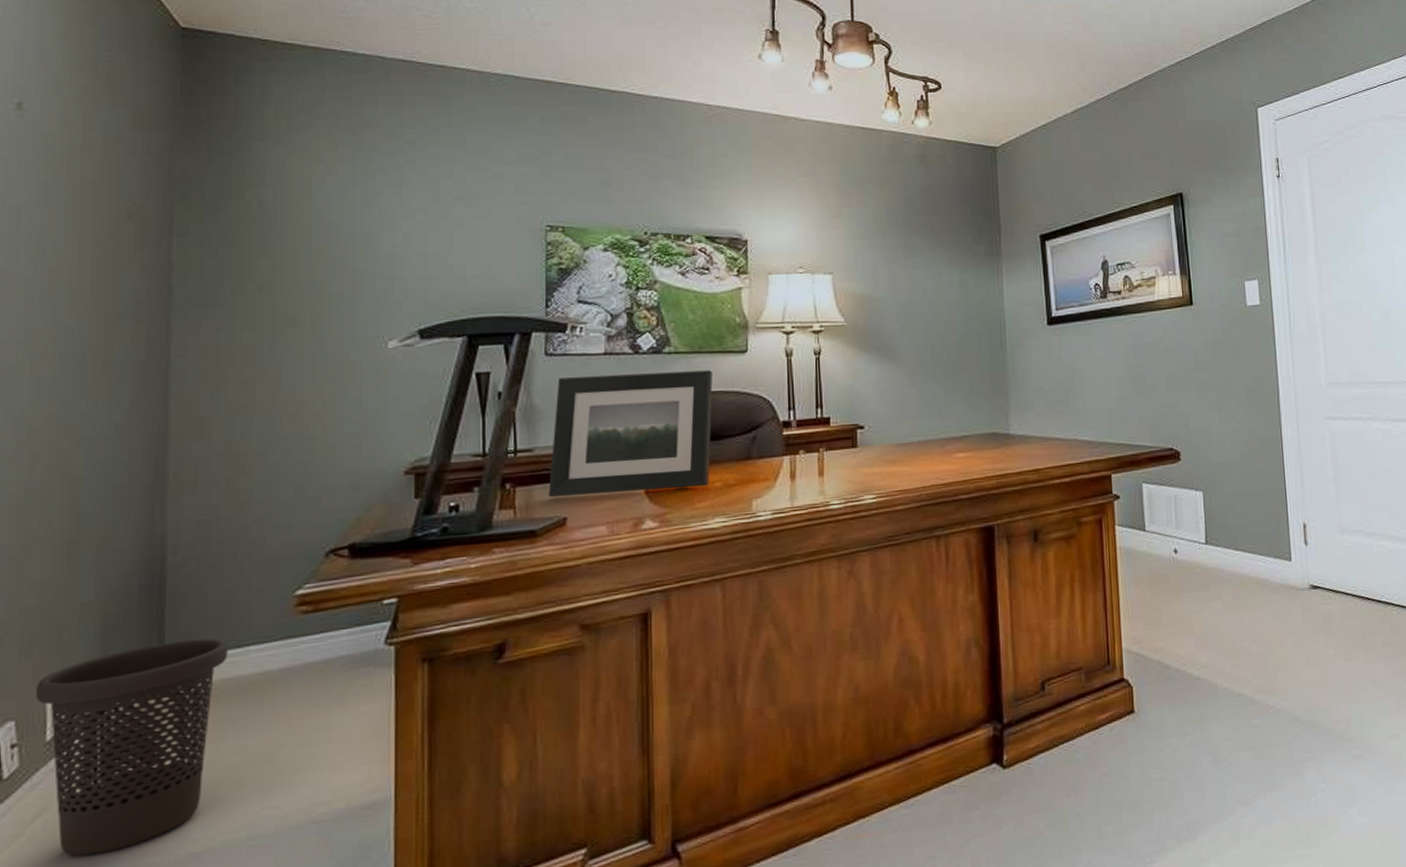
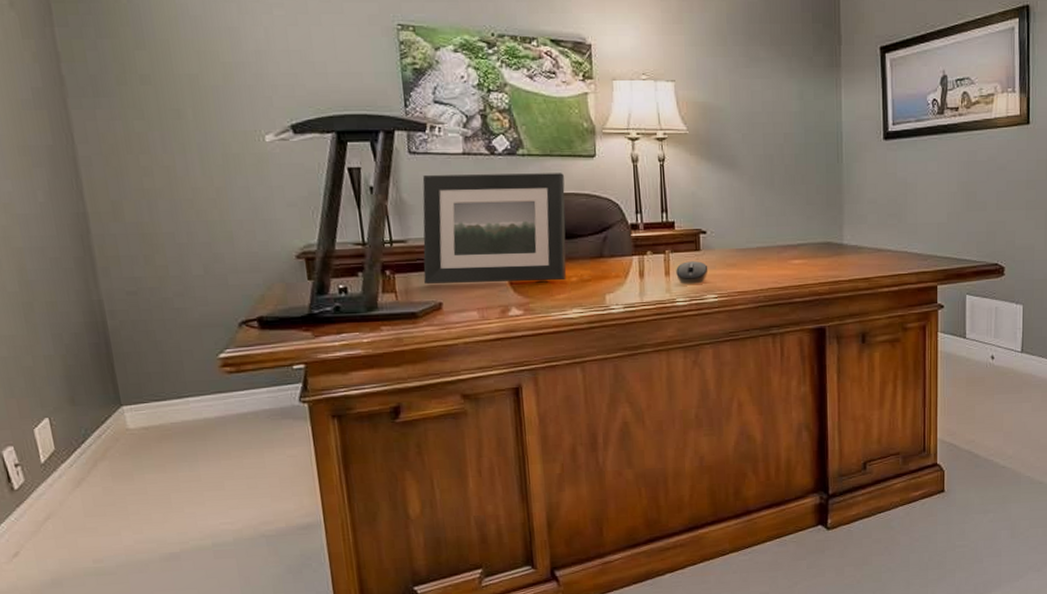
trash bin: present [35,638,229,857] -> none [23,390,173,550]
computer mouse: none [831,459,866,485] -> present [676,261,708,284]

